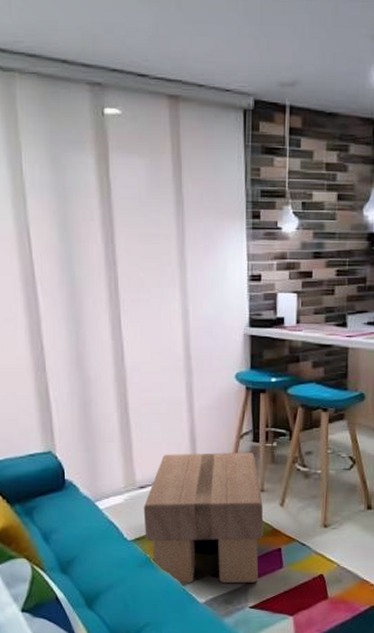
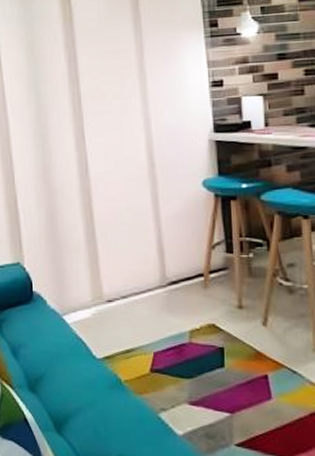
footstool: present [143,453,264,583] -> none [111,264,246,415]

